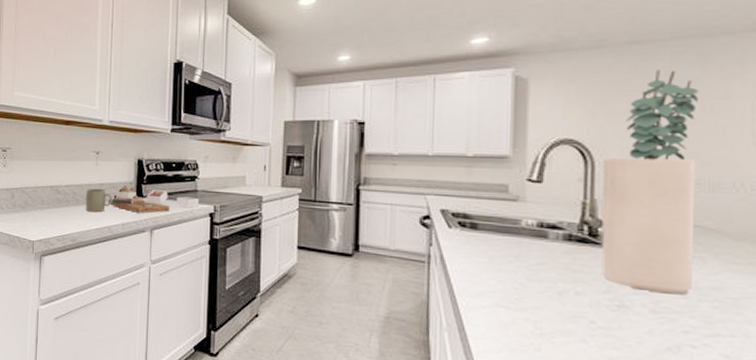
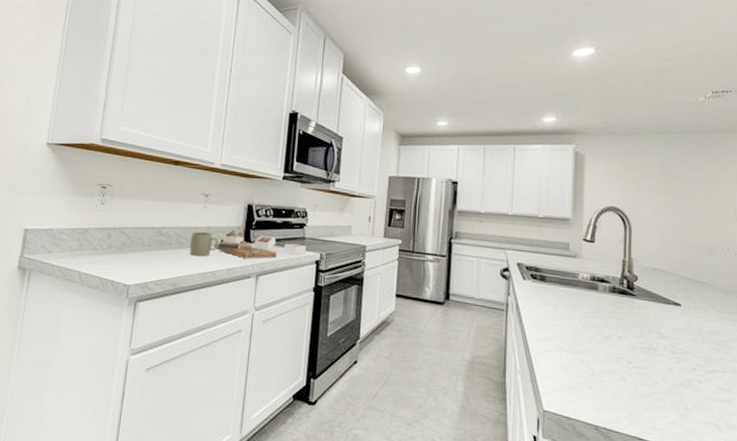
vase: present [601,70,700,295] -> none [636,155,701,338]

